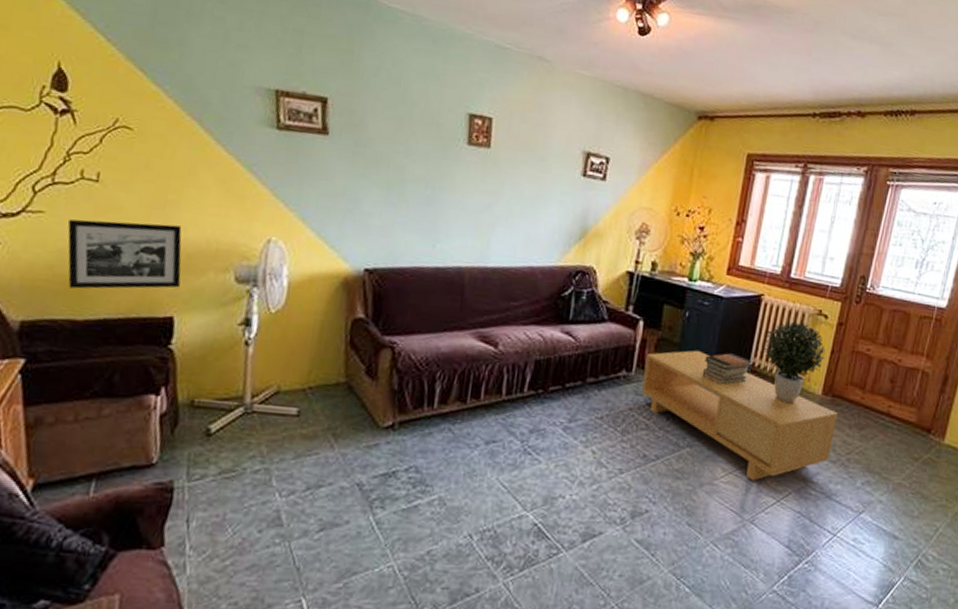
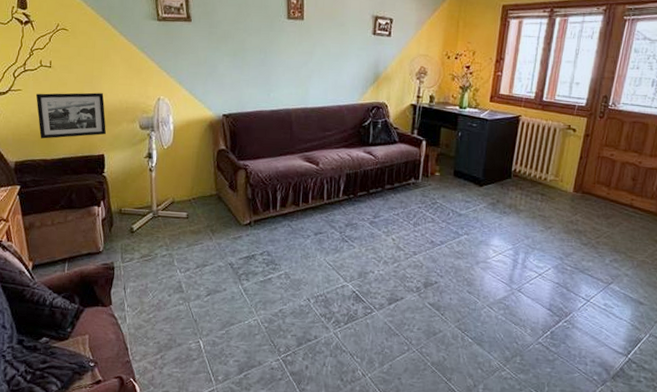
coffee table: present [641,350,838,481] -> none [426,161,587,259]
book stack: present [702,353,753,385] -> none [474,162,514,187]
potted plant: present [764,321,825,404] -> none [523,135,575,200]

